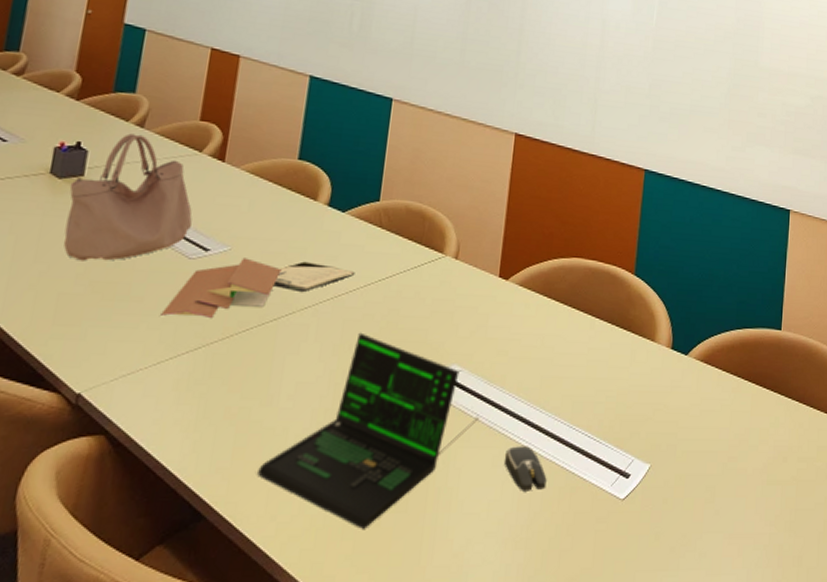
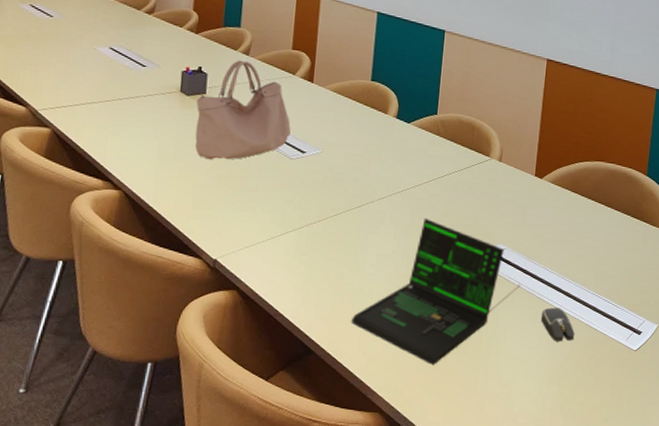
papers: present [161,258,282,318] -> none [272,158,362,205]
clipboard: present [273,261,355,293] -> none [356,162,420,187]

